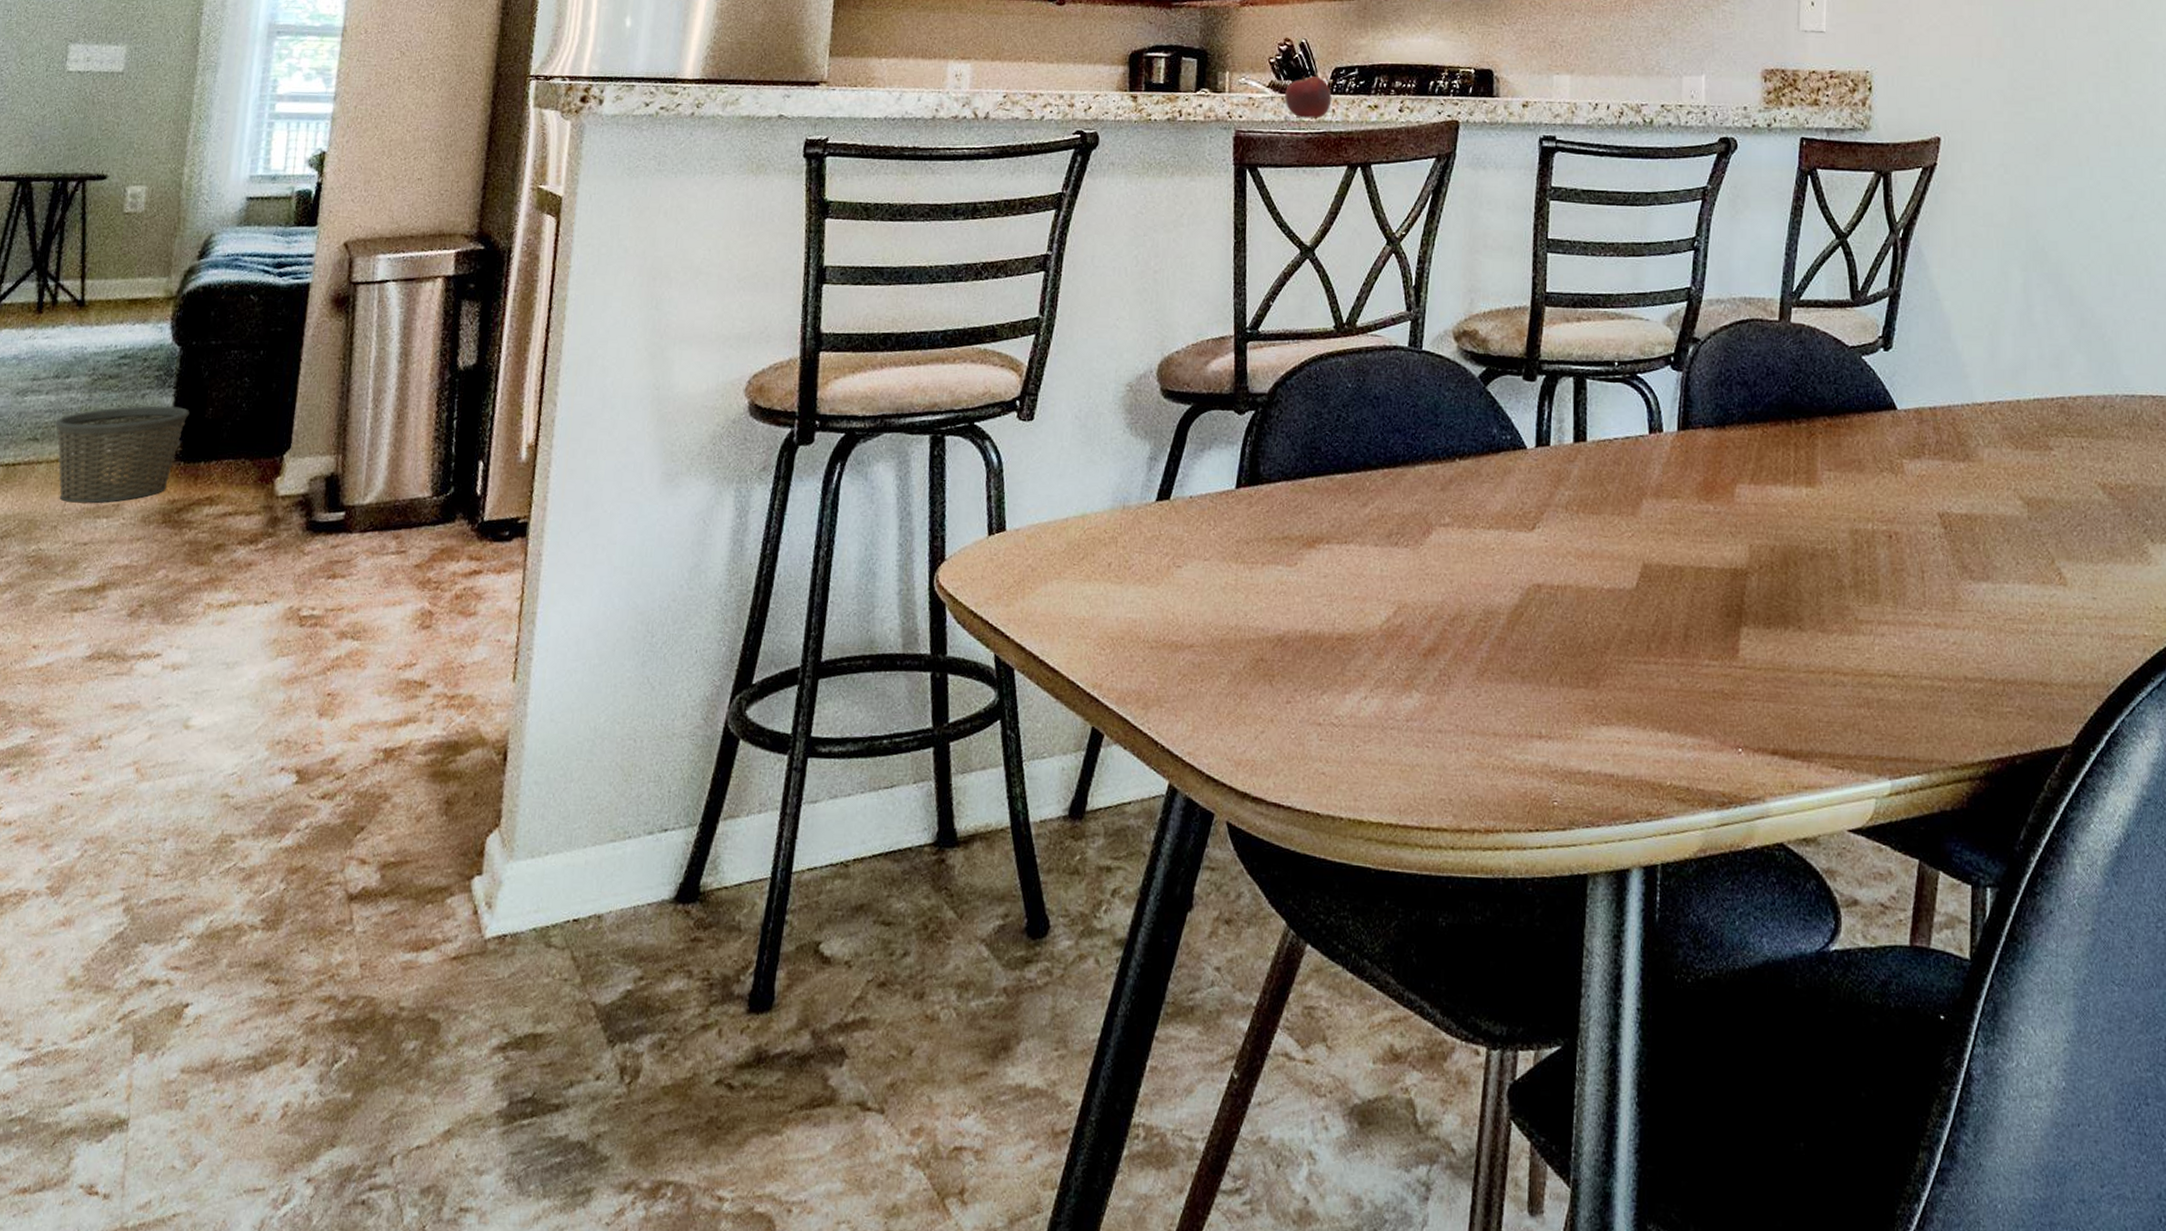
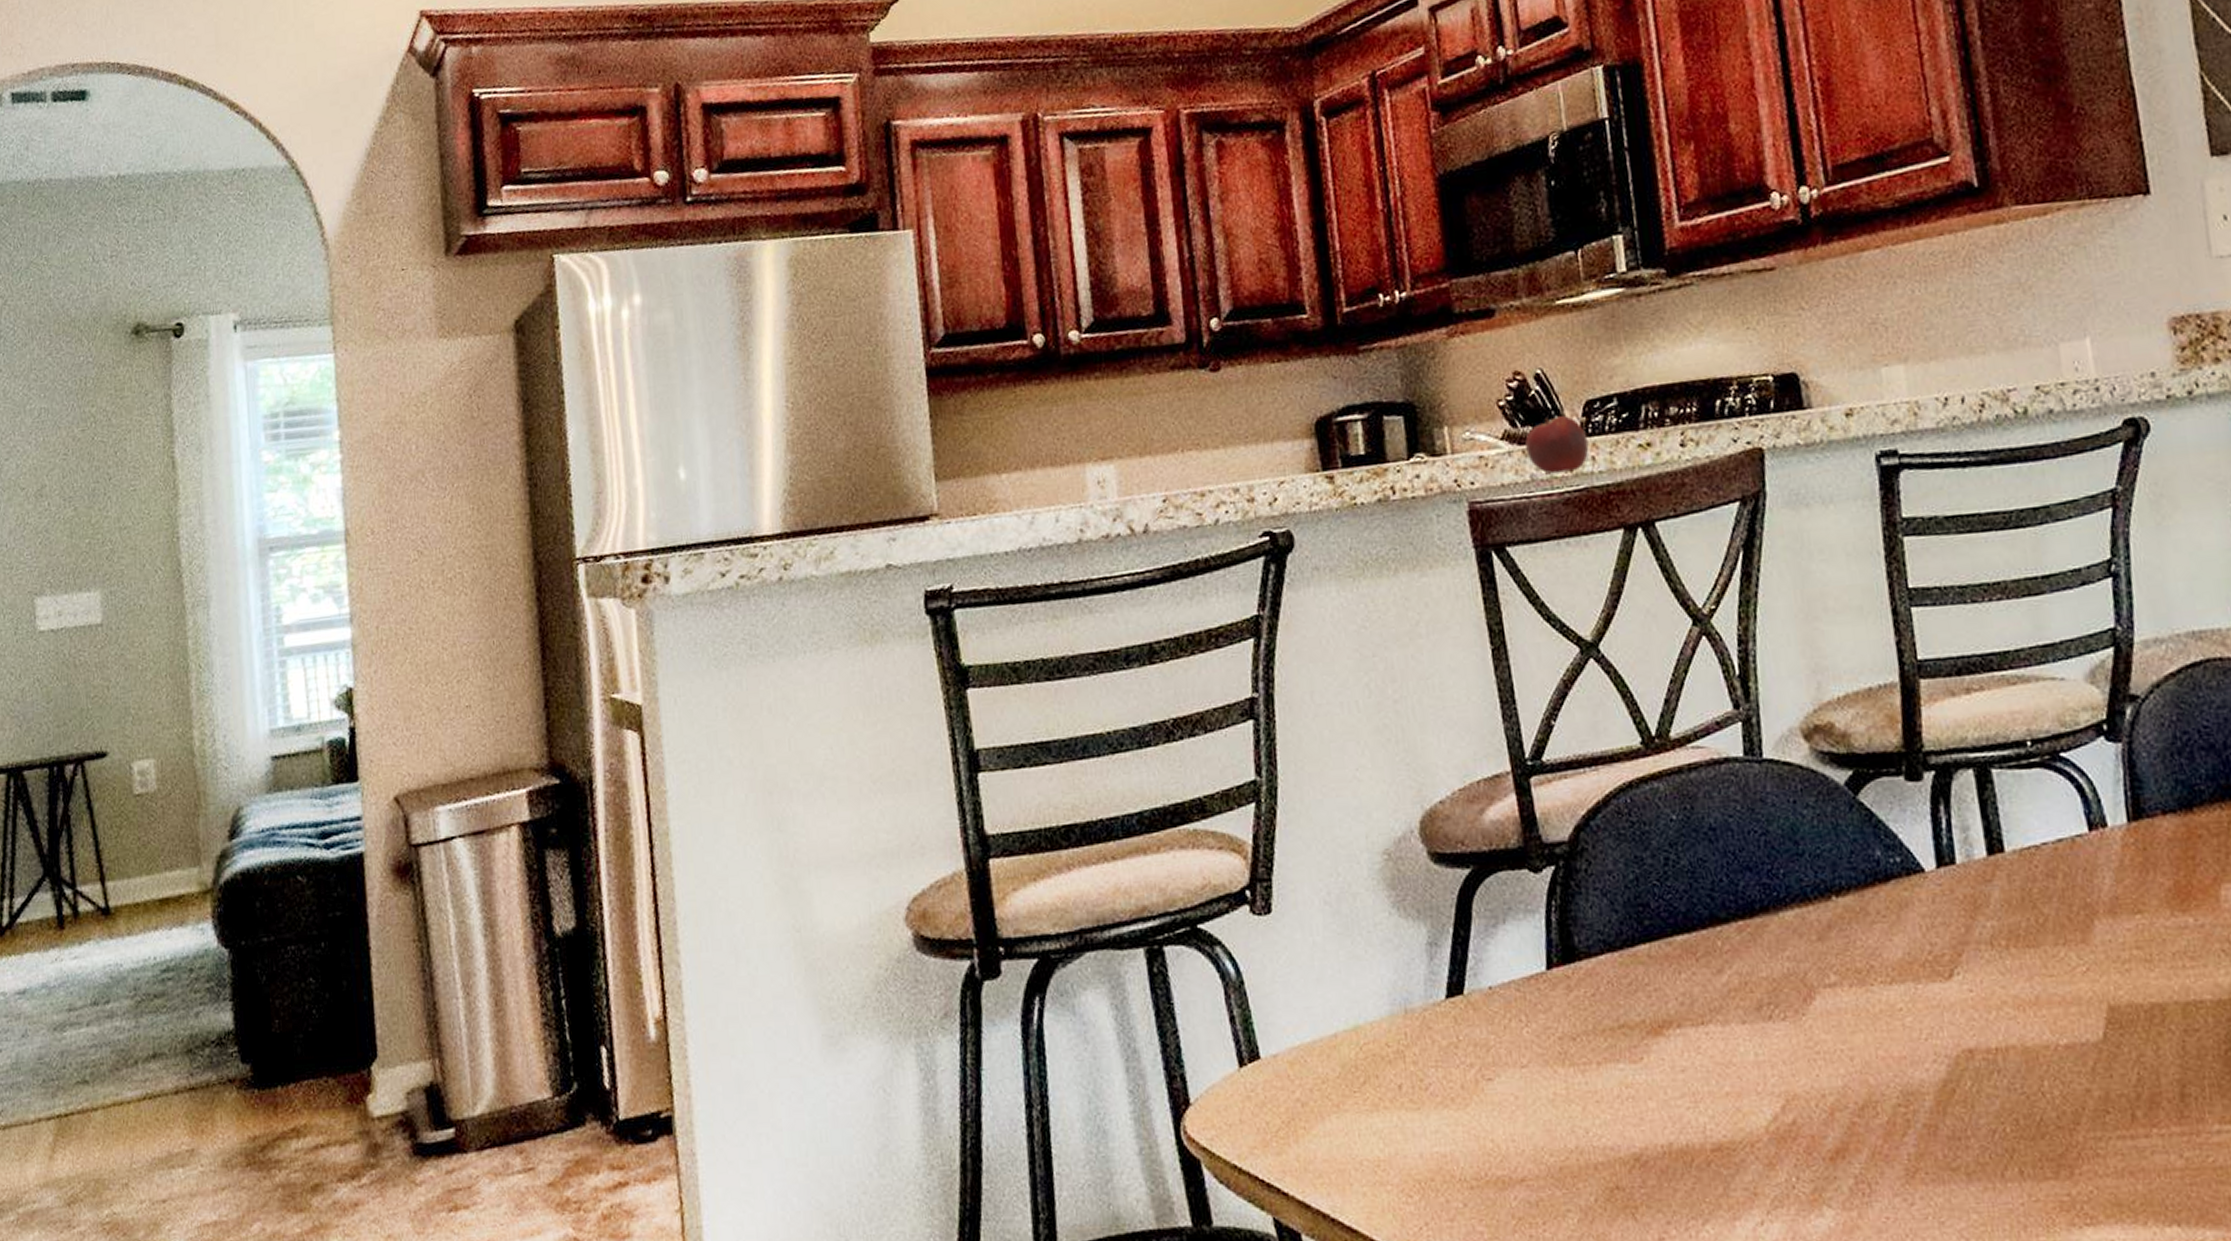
basket: present [55,405,190,504] -> none [103,1023,254,1154]

